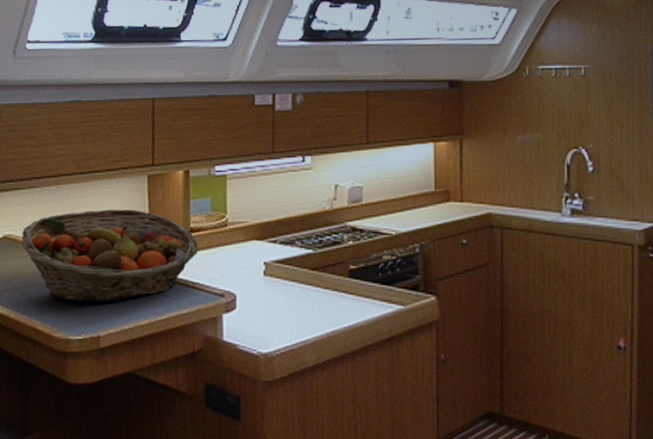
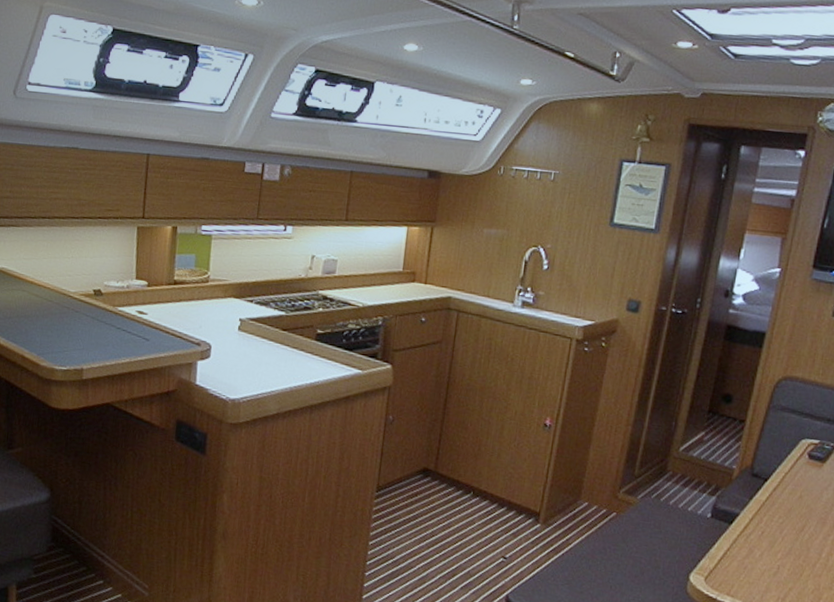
fruit basket: present [22,209,199,303] -> none [14,253,180,339]

